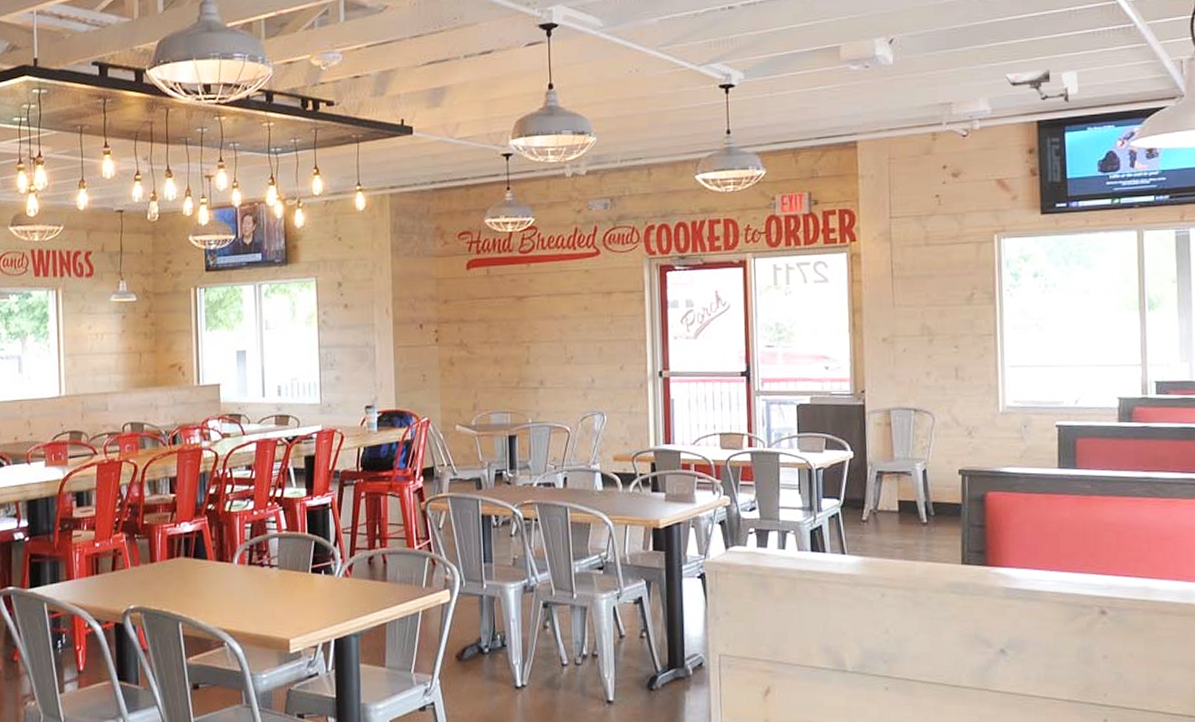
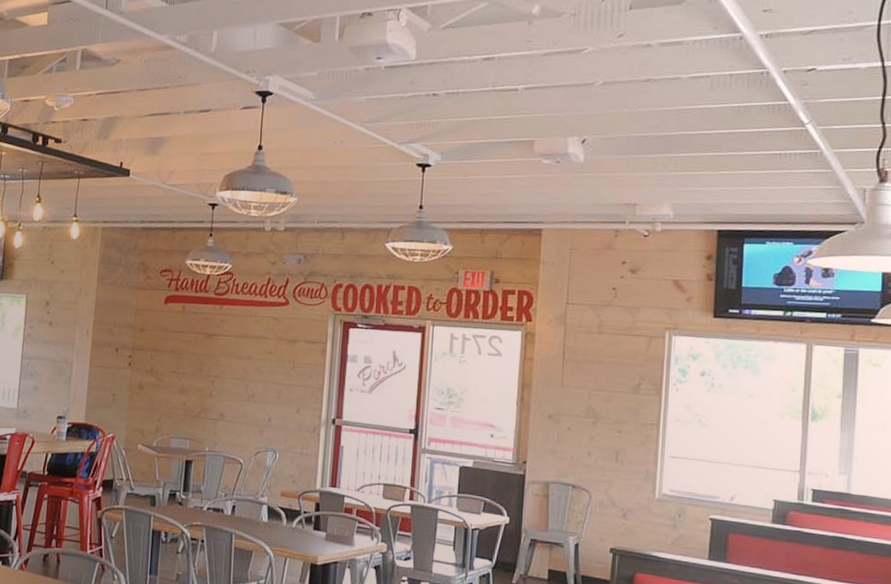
security camera: present [1006,69,1078,103] -> none [691,183,761,216]

